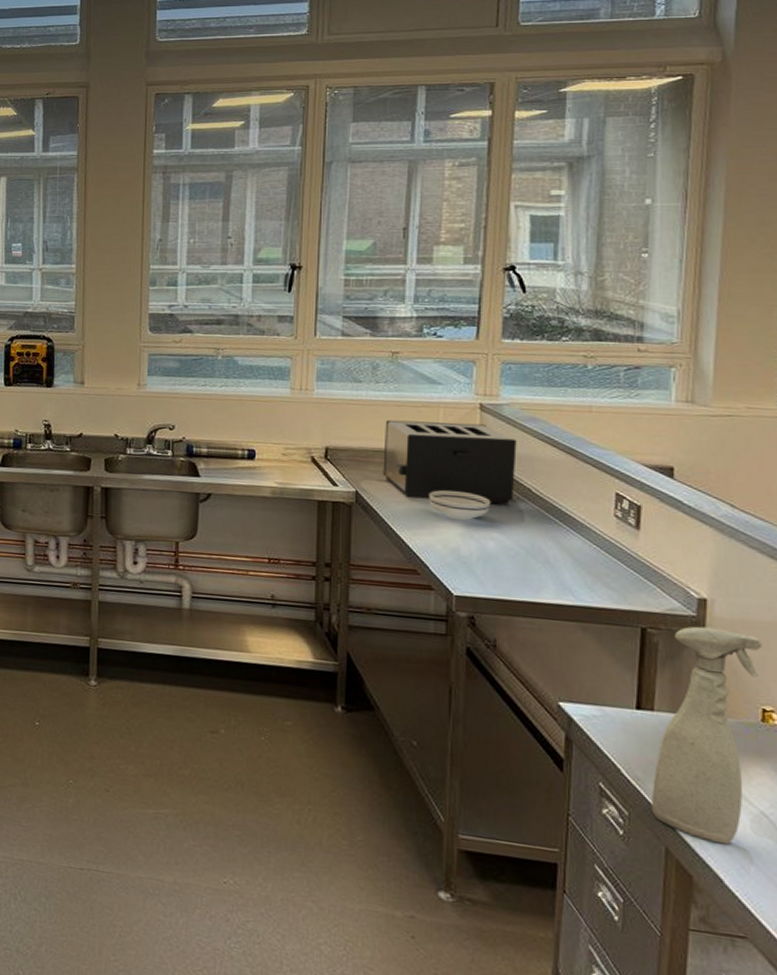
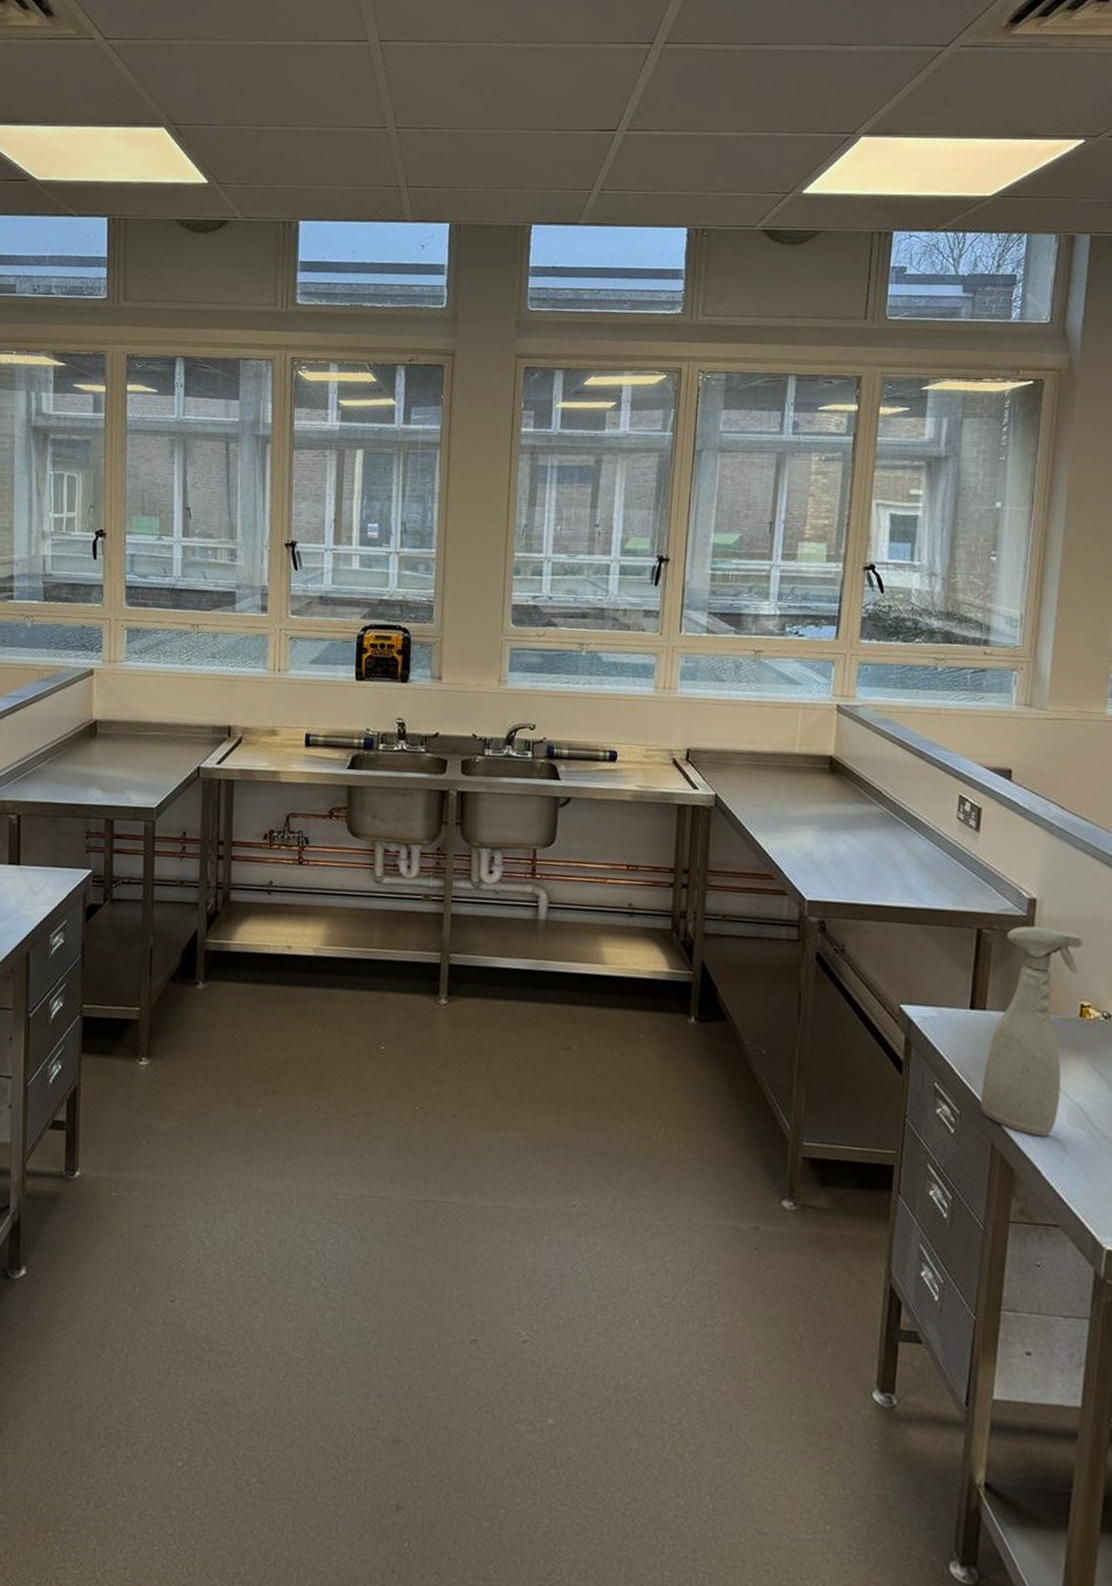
toaster: present [383,419,517,504] -> none [742,720,870,807]
bowl: present [429,490,491,521] -> none [785,793,845,824]

